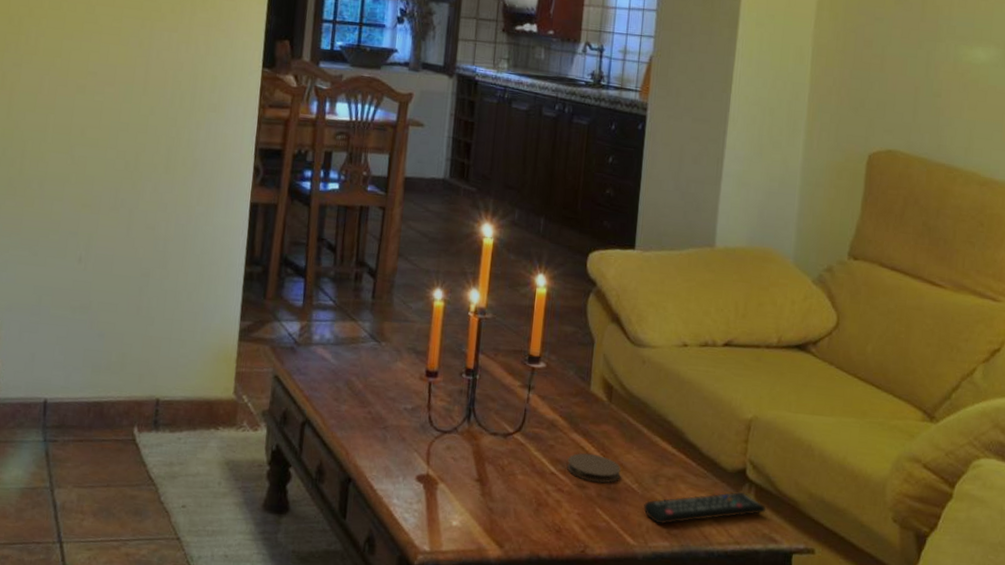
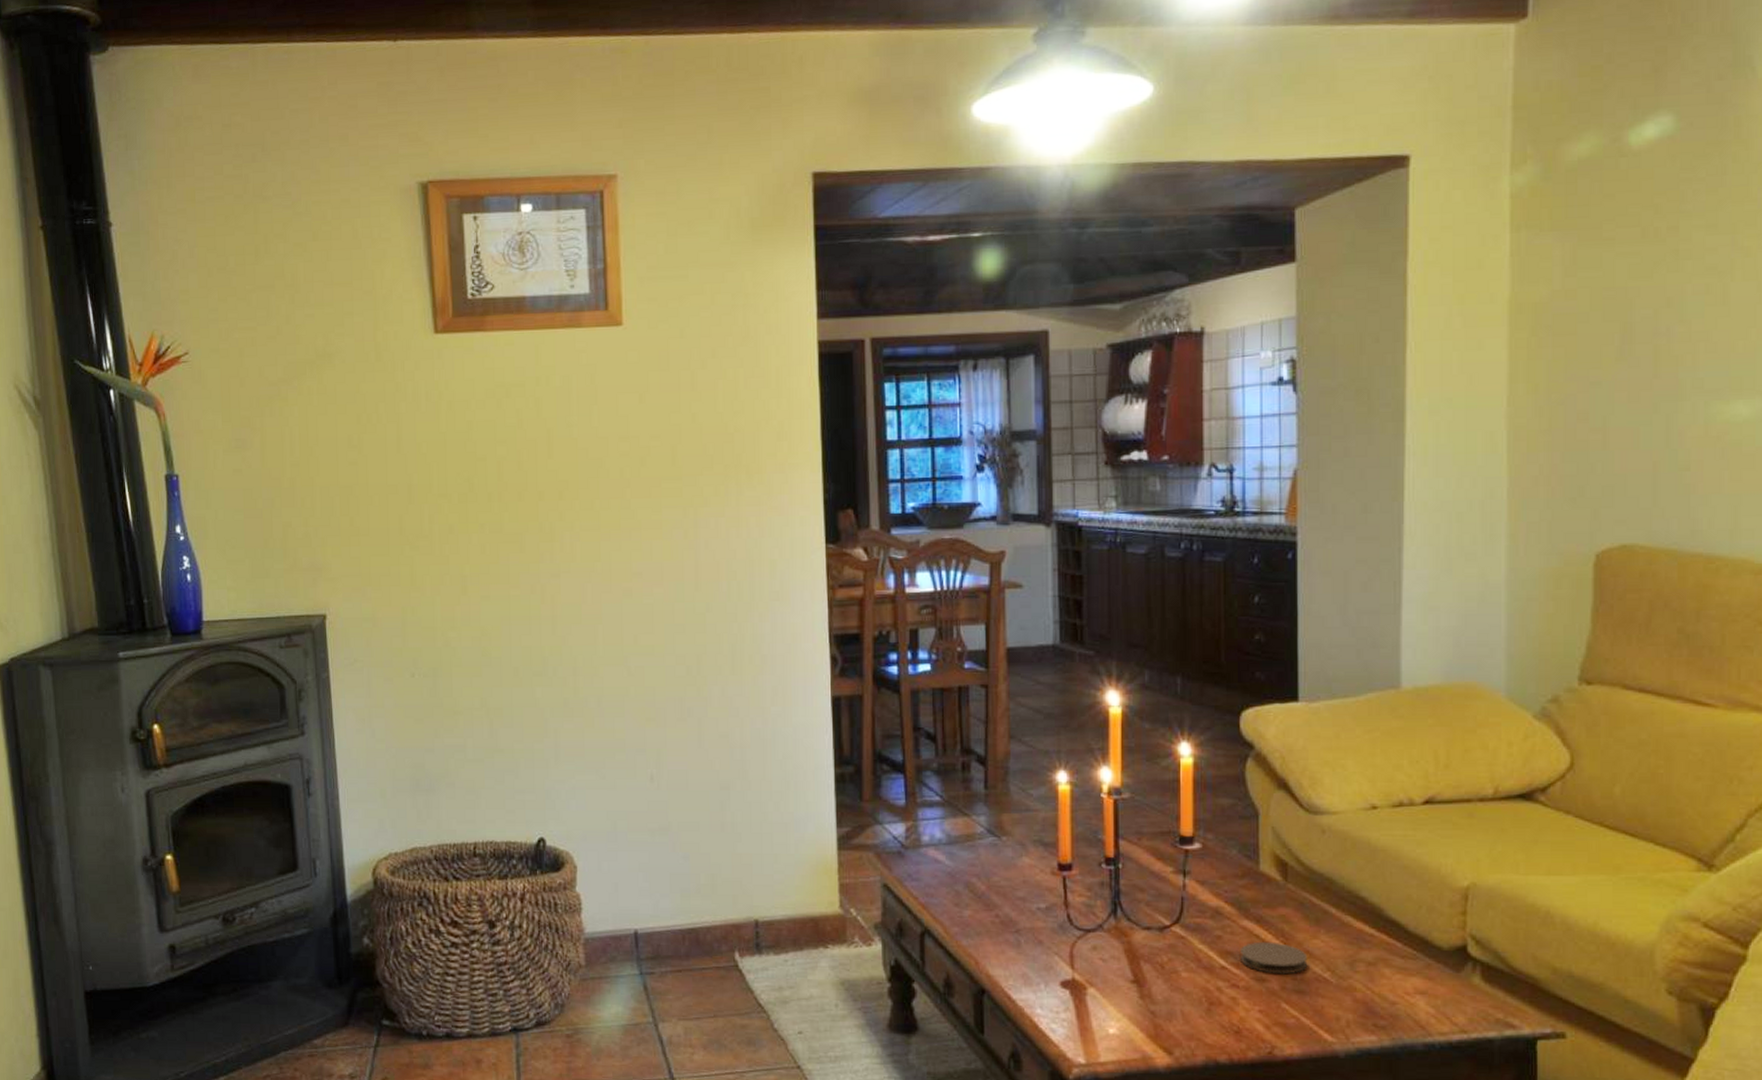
remote control: present [643,491,767,525] -> none [1340,972,1498,1016]

